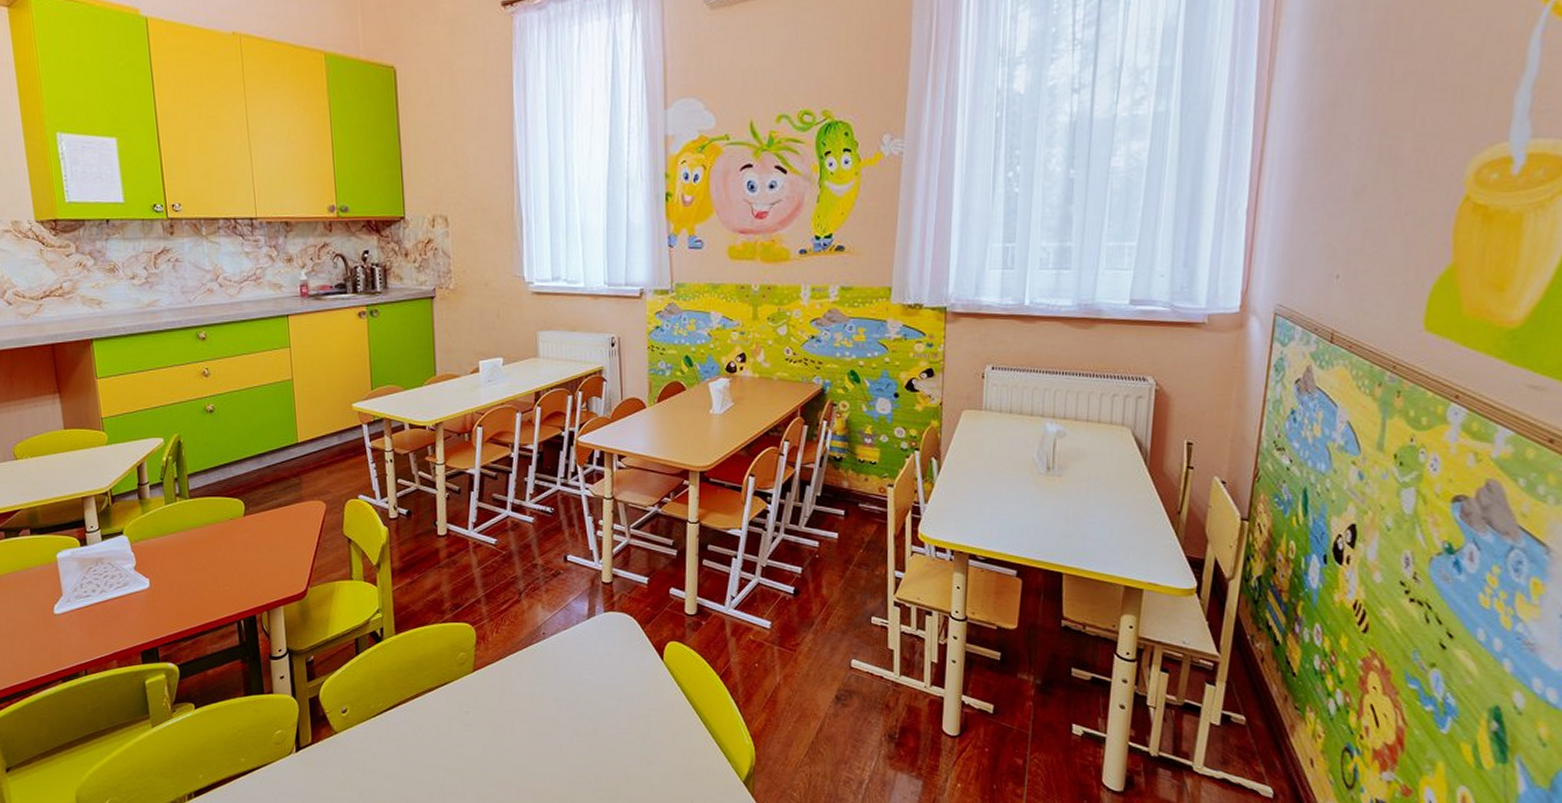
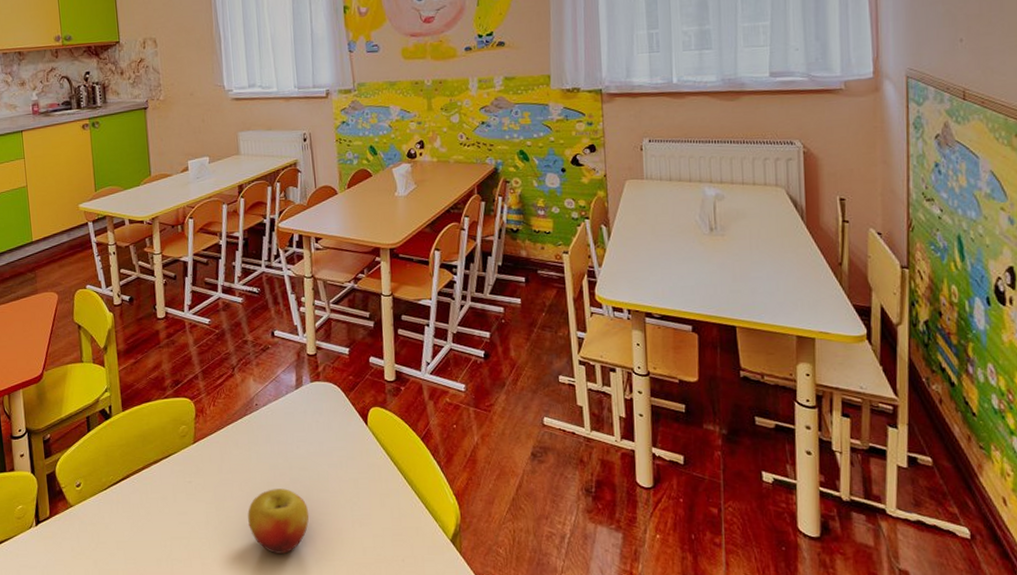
apple: none [529,723,595,790] -> present [248,488,310,554]

